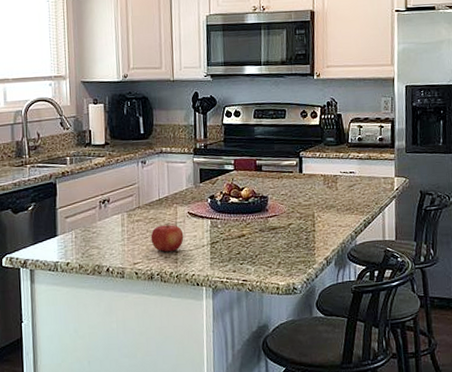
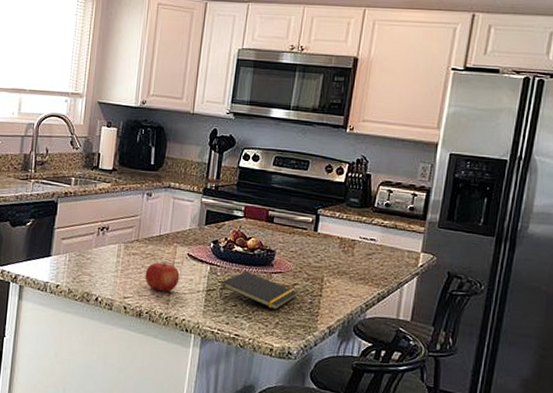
notepad: none [222,219,294,252] -> present [219,271,298,311]

